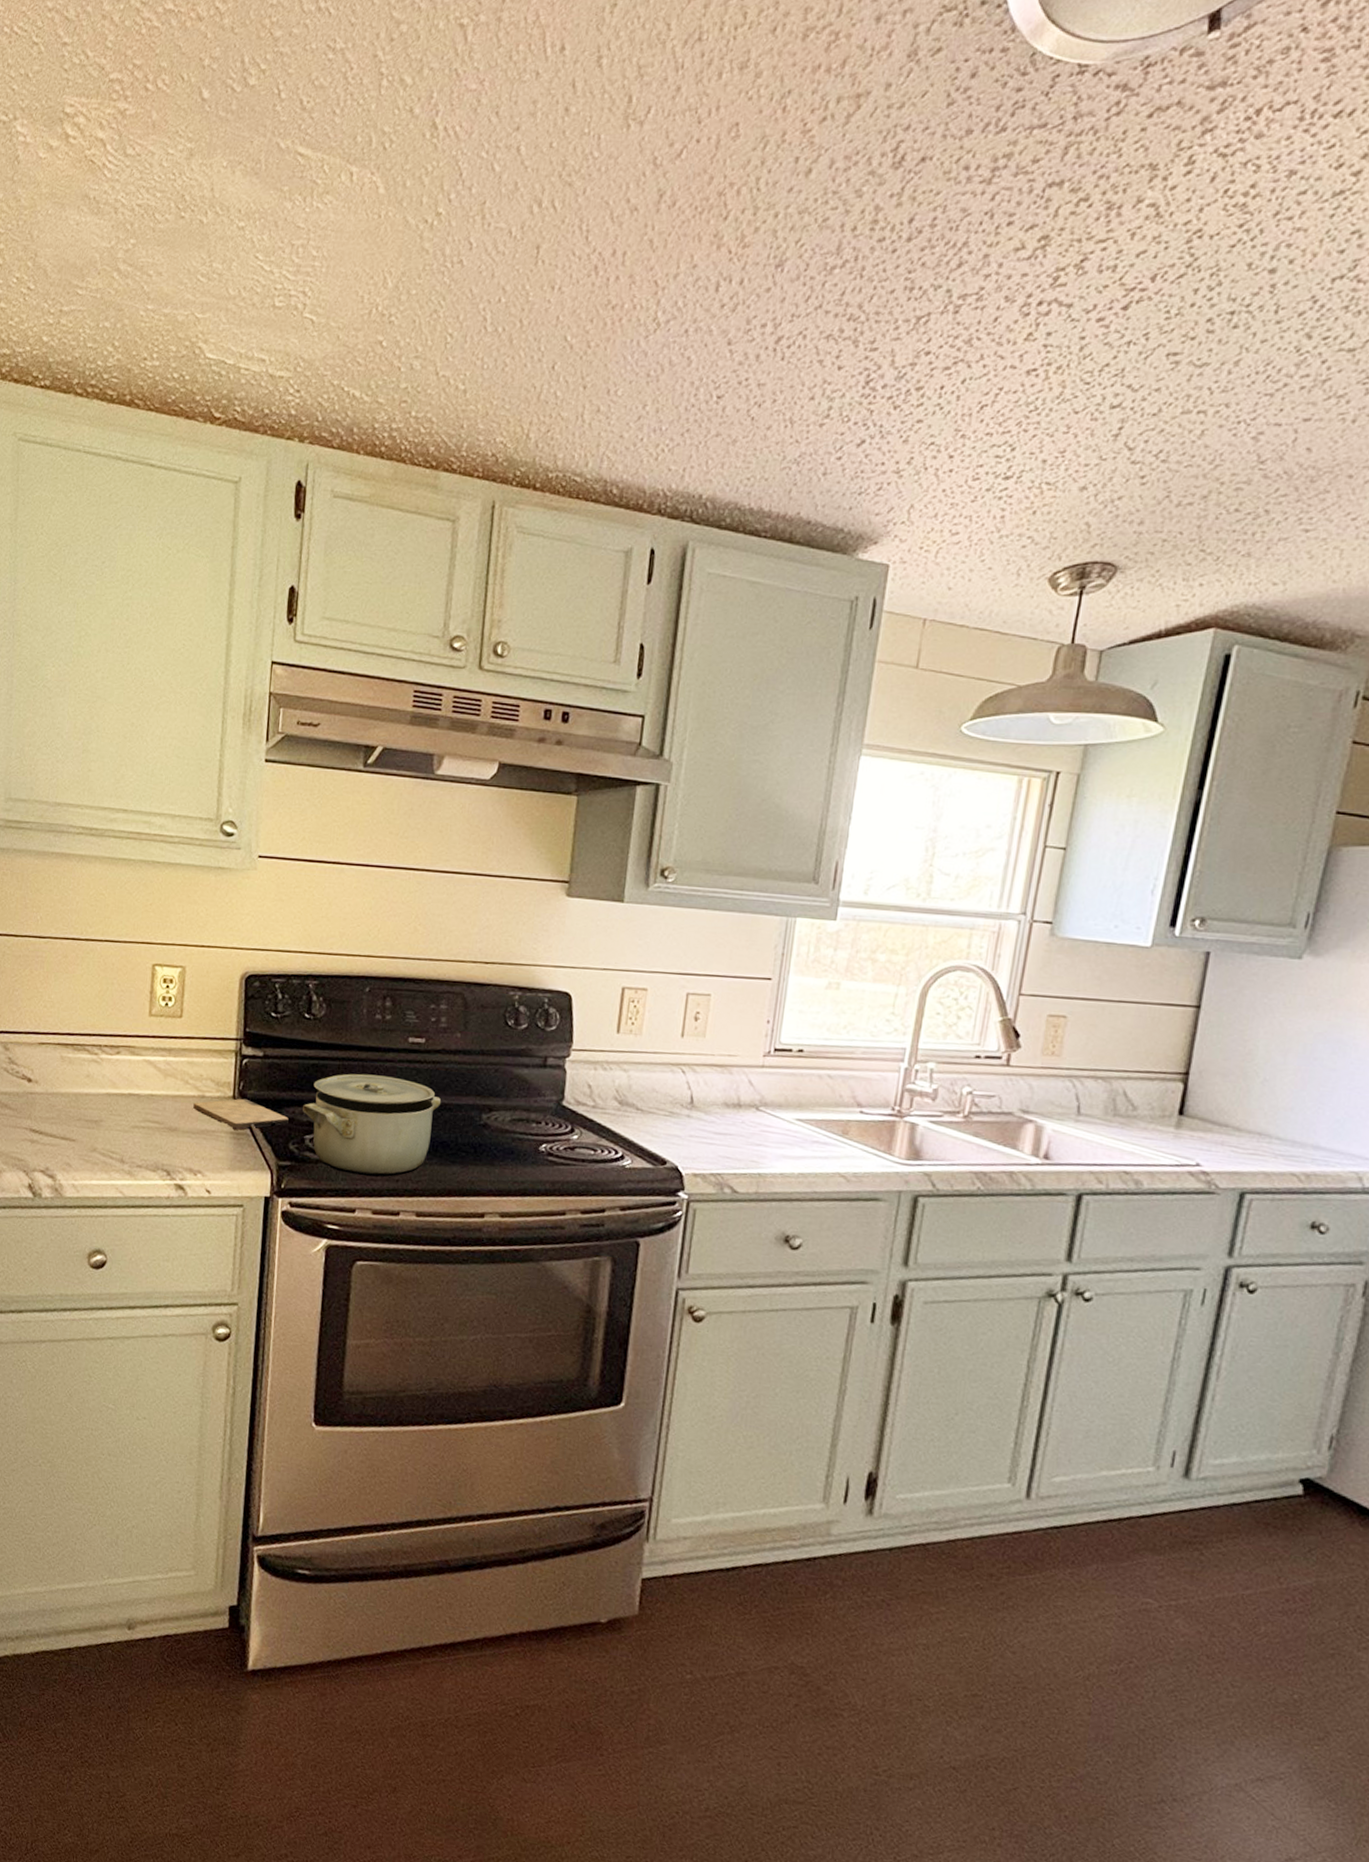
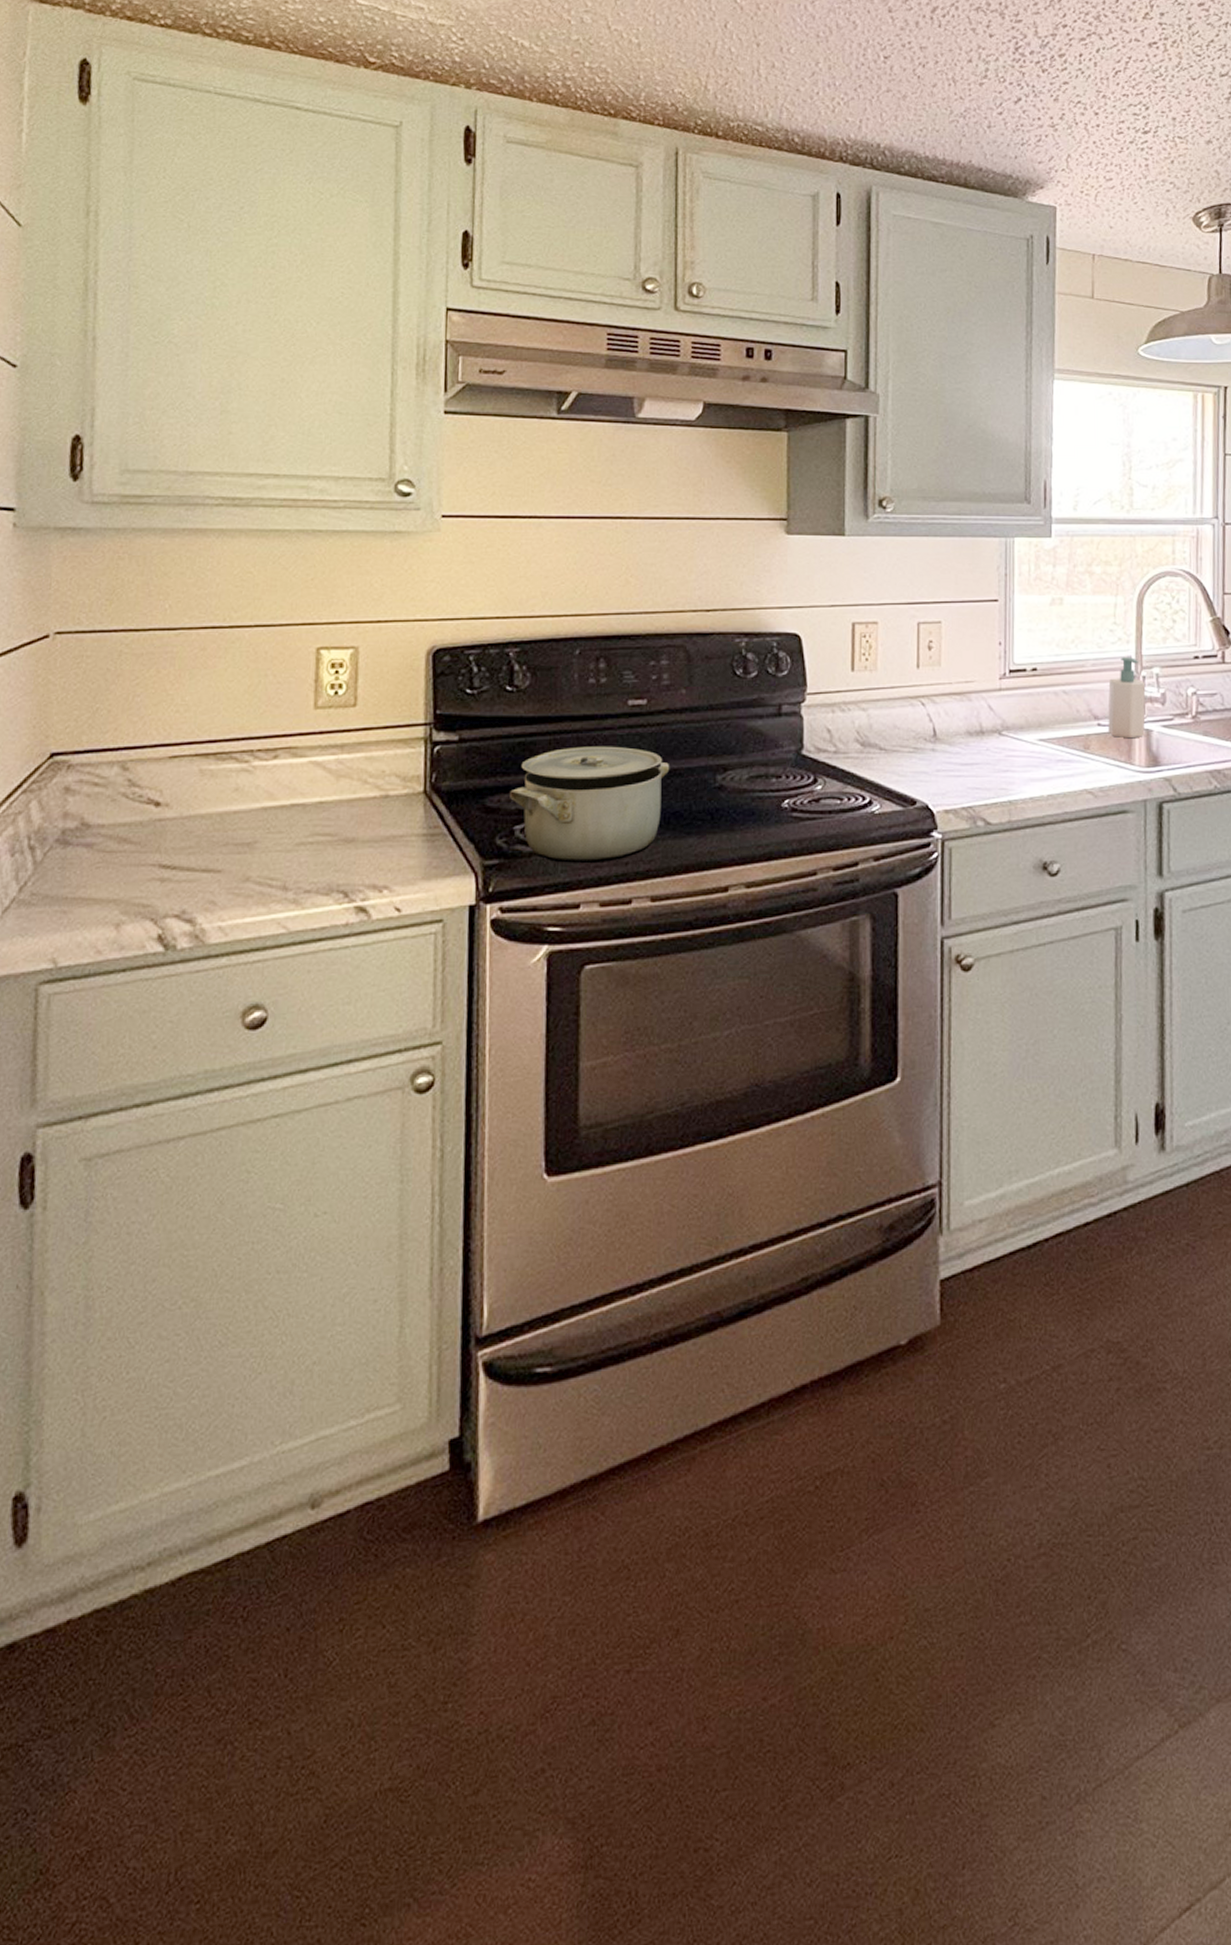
cutting board: present [193,1098,289,1130] -> none [374,792,493,830]
soap bottle: none [870,1048,918,1130] -> present [1108,657,1146,739]

